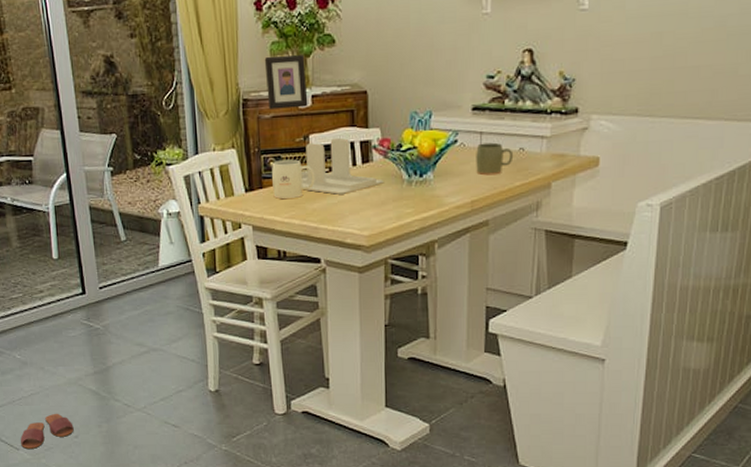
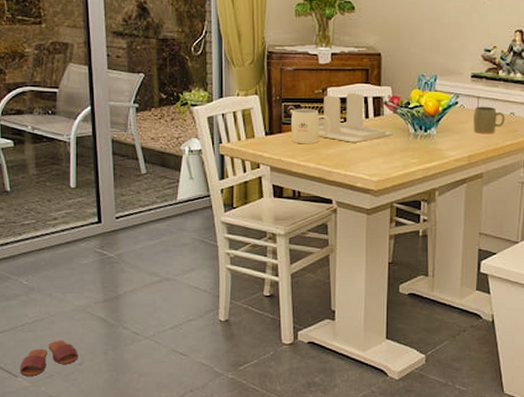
picture frame: present [264,55,308,110] -> none [290,16,328,63]

